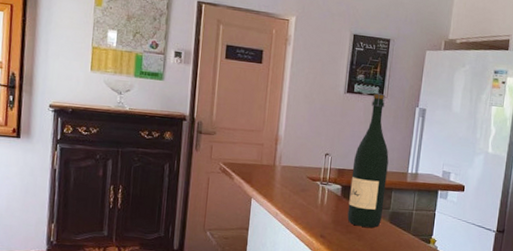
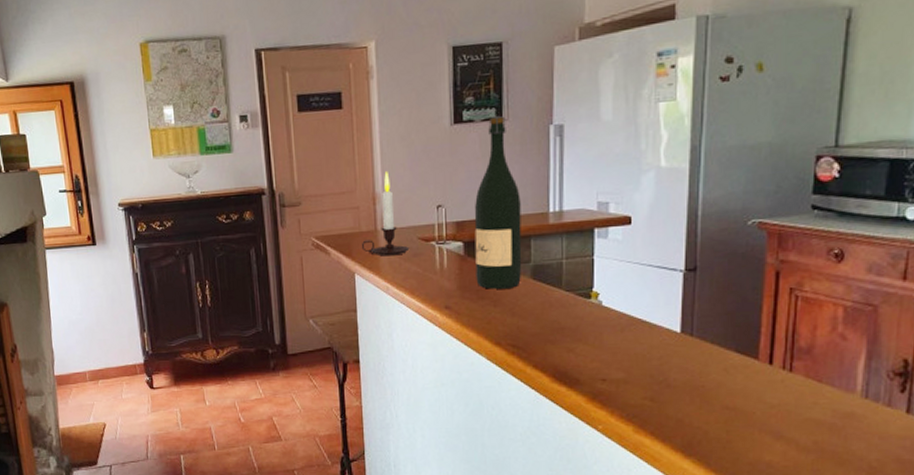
candle: none [260,120,299,189] -> present [361,172,410,256]

